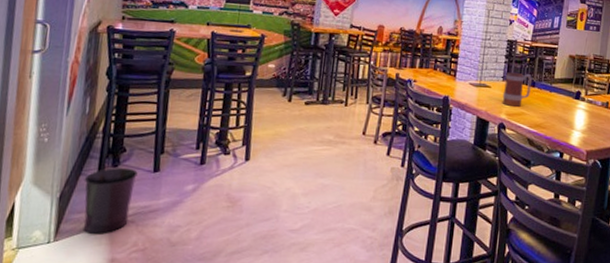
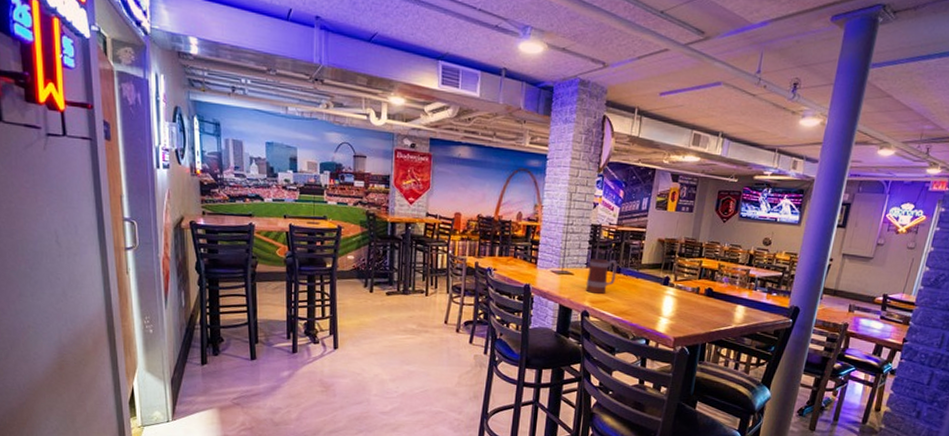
waste bin: present [83,167,138,234] -> none [190,355,237,415]

